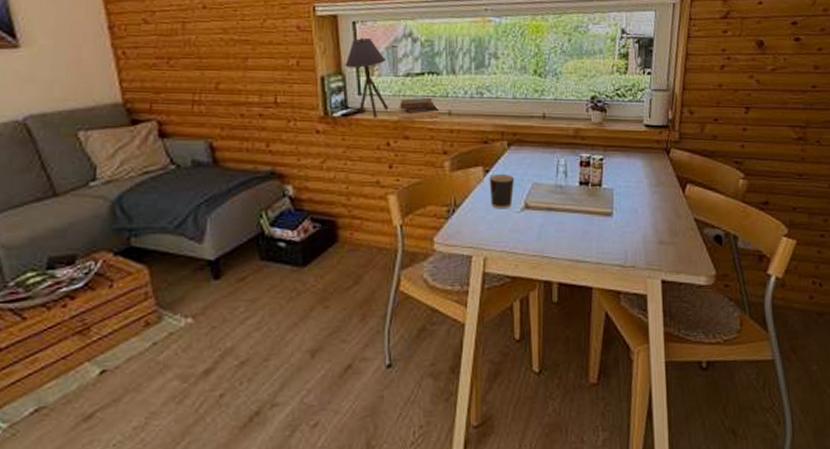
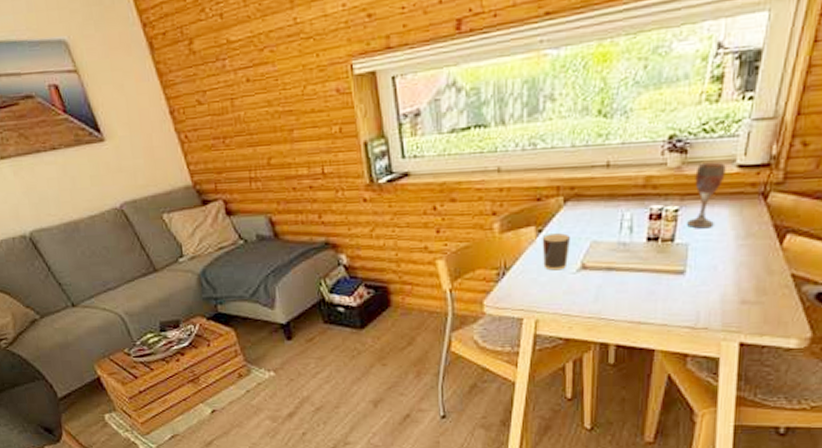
table lamp: present [345,37,388,118] -> none [387,93,433,182]
books: present [395,97,438,122] -> none [441,154,486,184]
cup: none [611,120,637,176] -> present [687,162,726,229]

